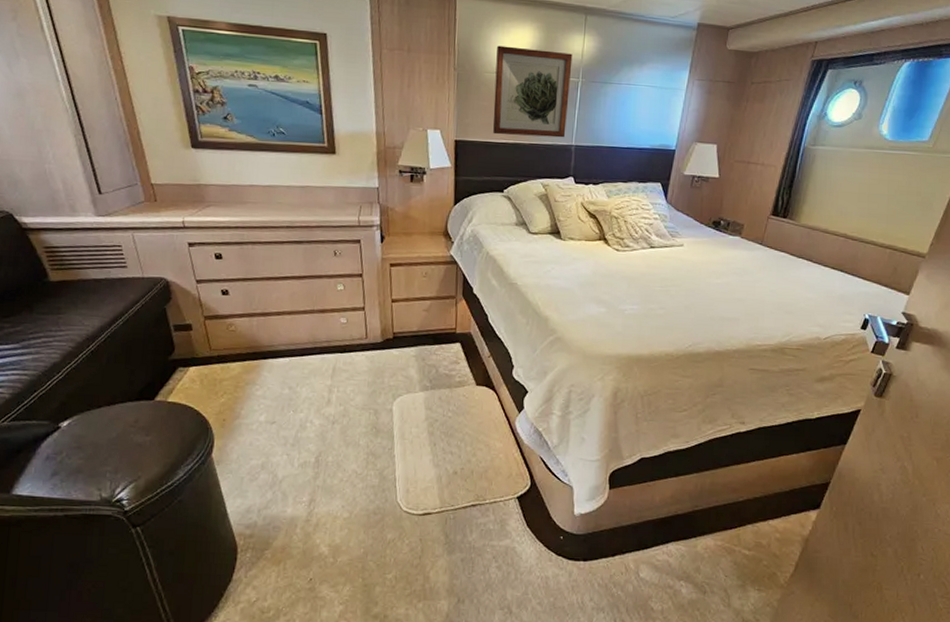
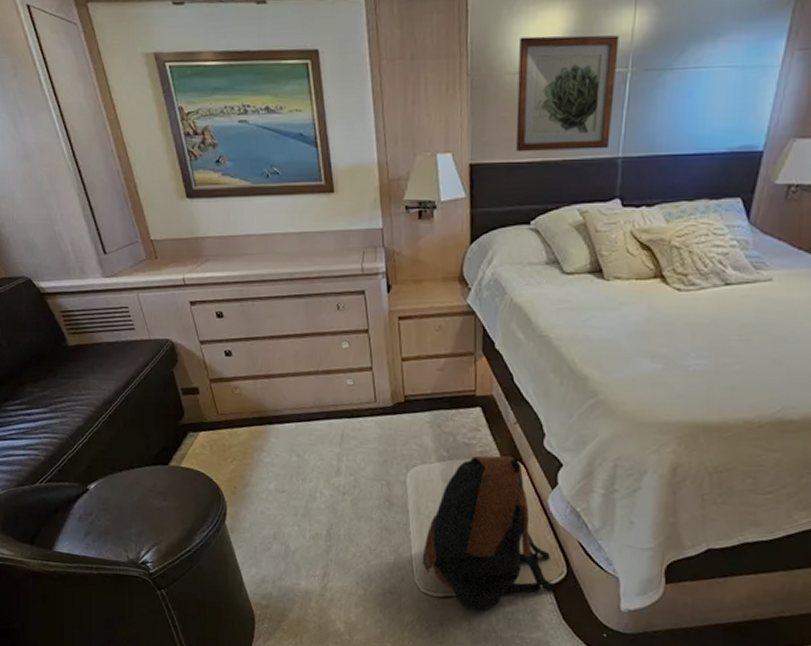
backpack: none [404,384,522,525] -> present [422,455,556,611]

